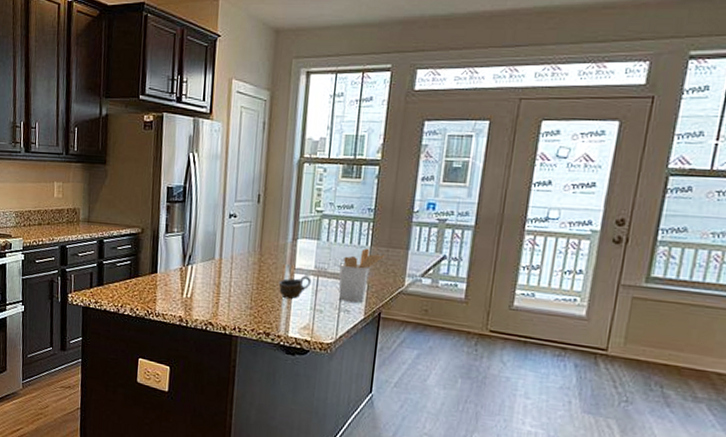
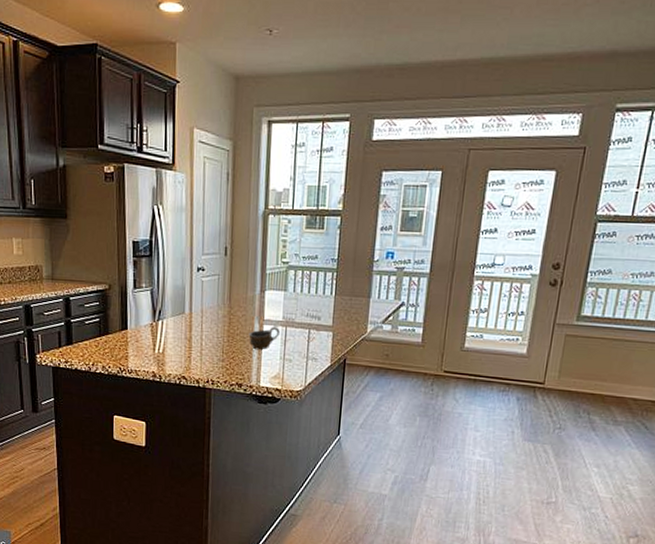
utensil holder: present [338,248,386,303] -> none [306,297,349,351]

